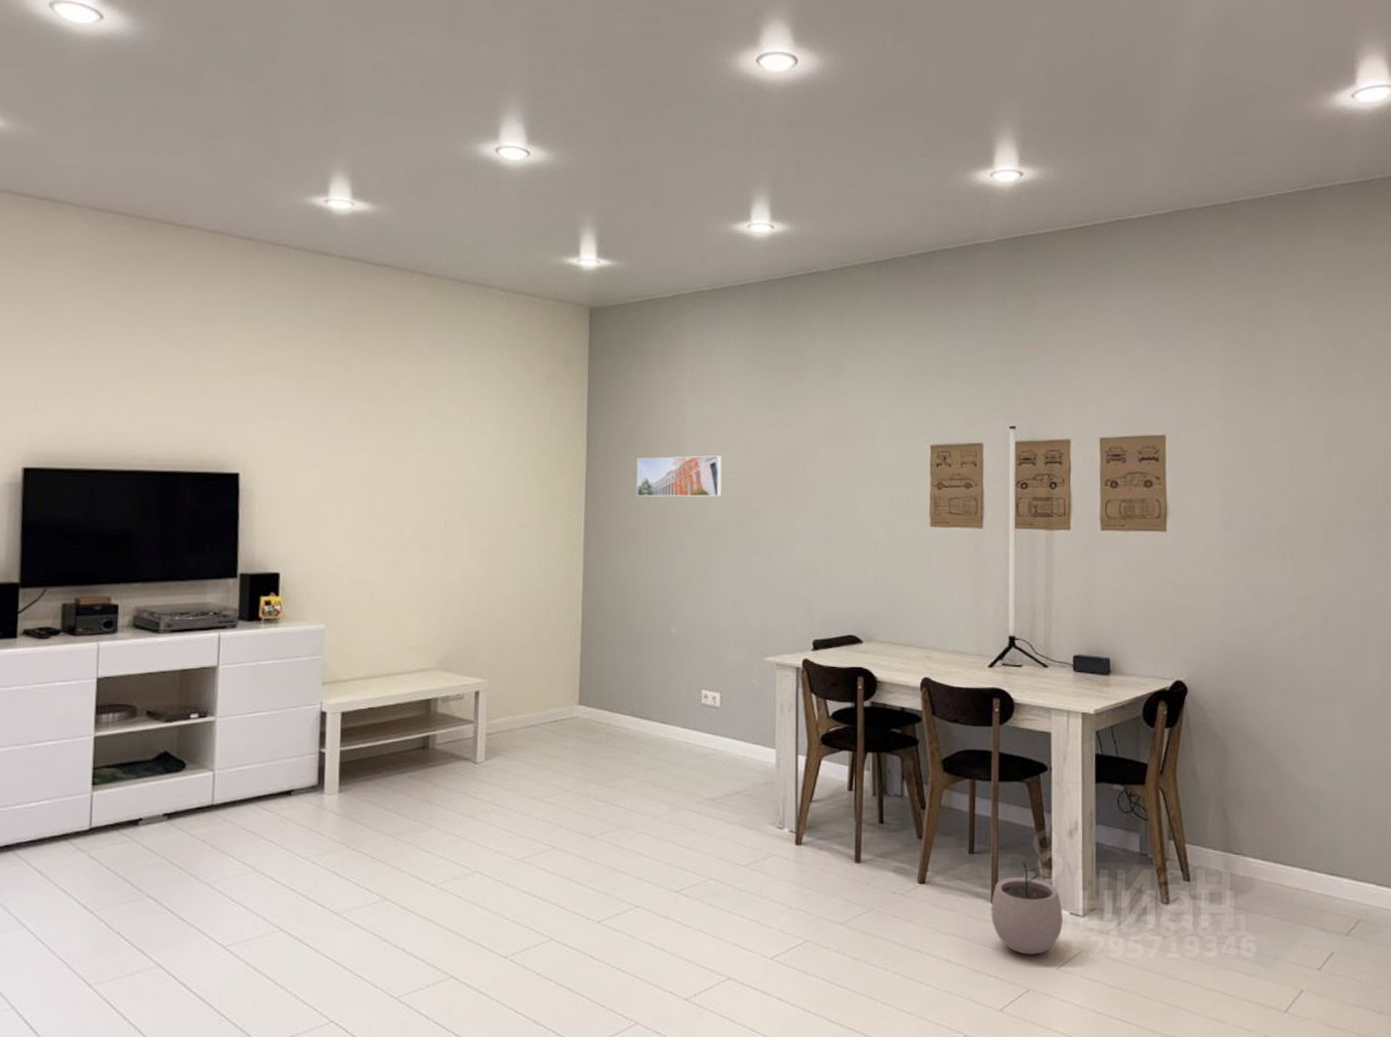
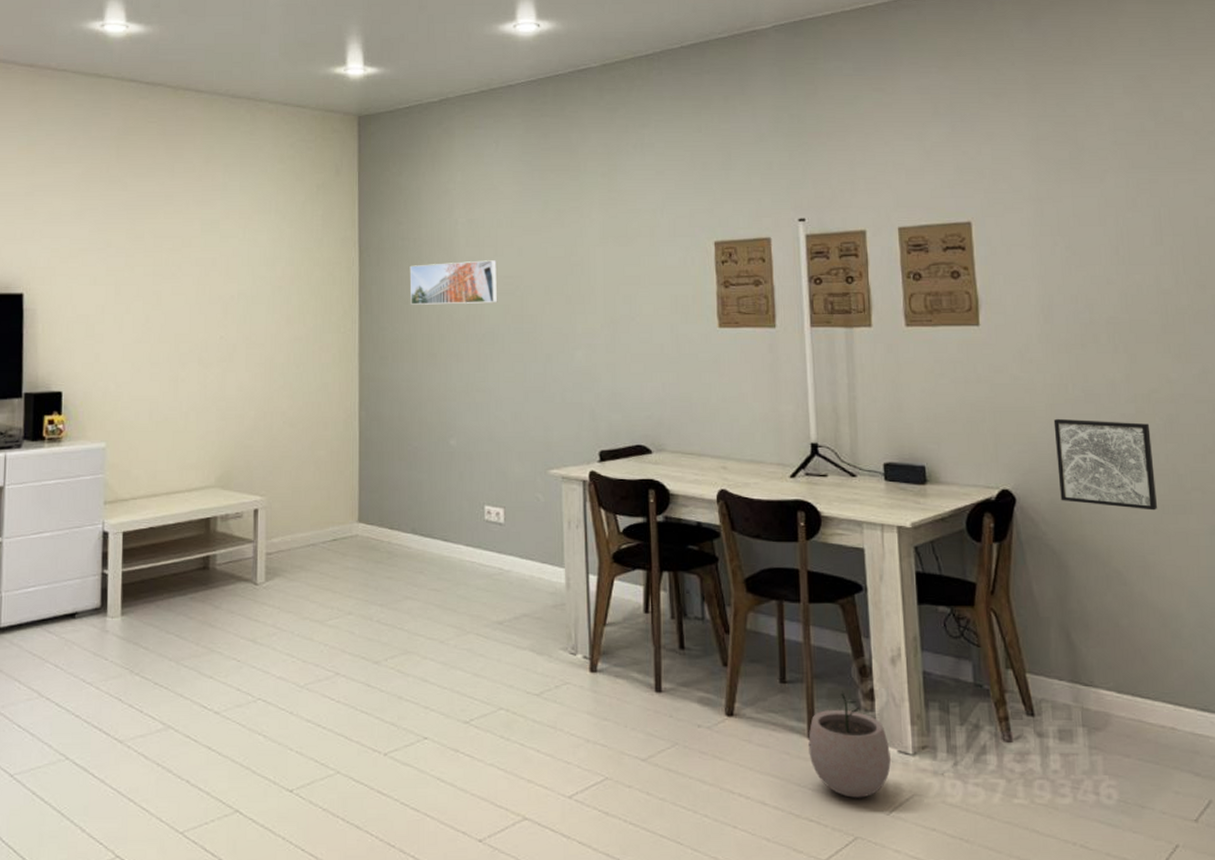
wall art: none [1225,617,1308,701] -> present [1053,418,1157,511]

